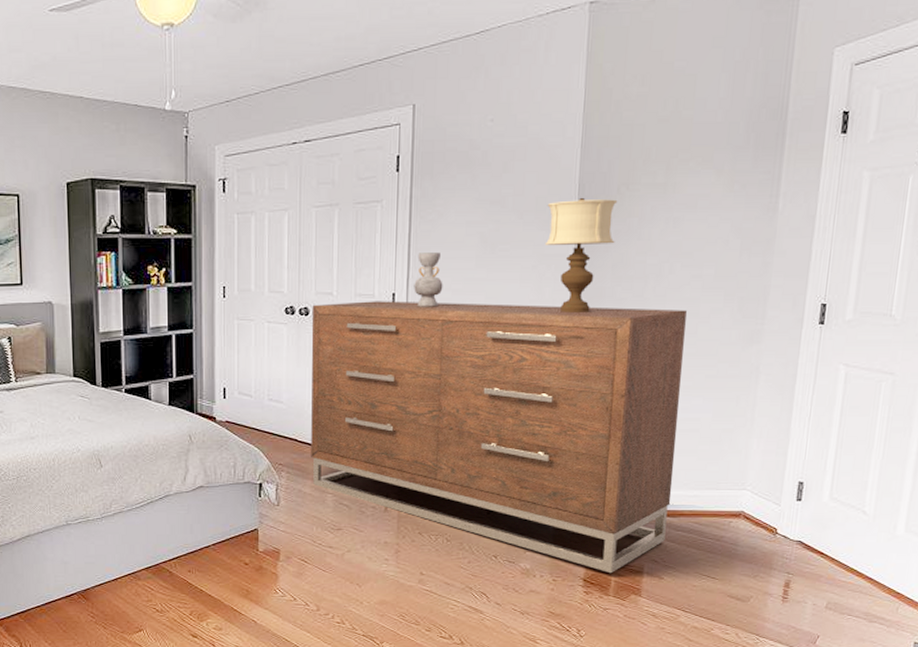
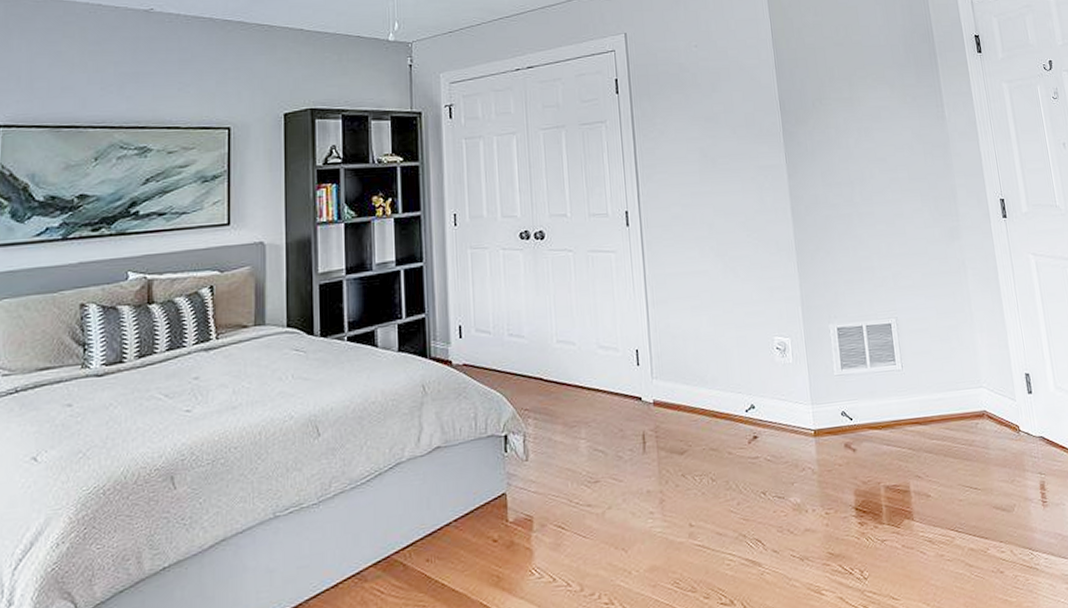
dresser: present [311,301,687,574] -> none [547,211,923,498]
decorative vase: present [414,252,443,307] -> none [645,168,673,224]
table lamp: present [544,197,618,313] -> none [755,112,819,221]

